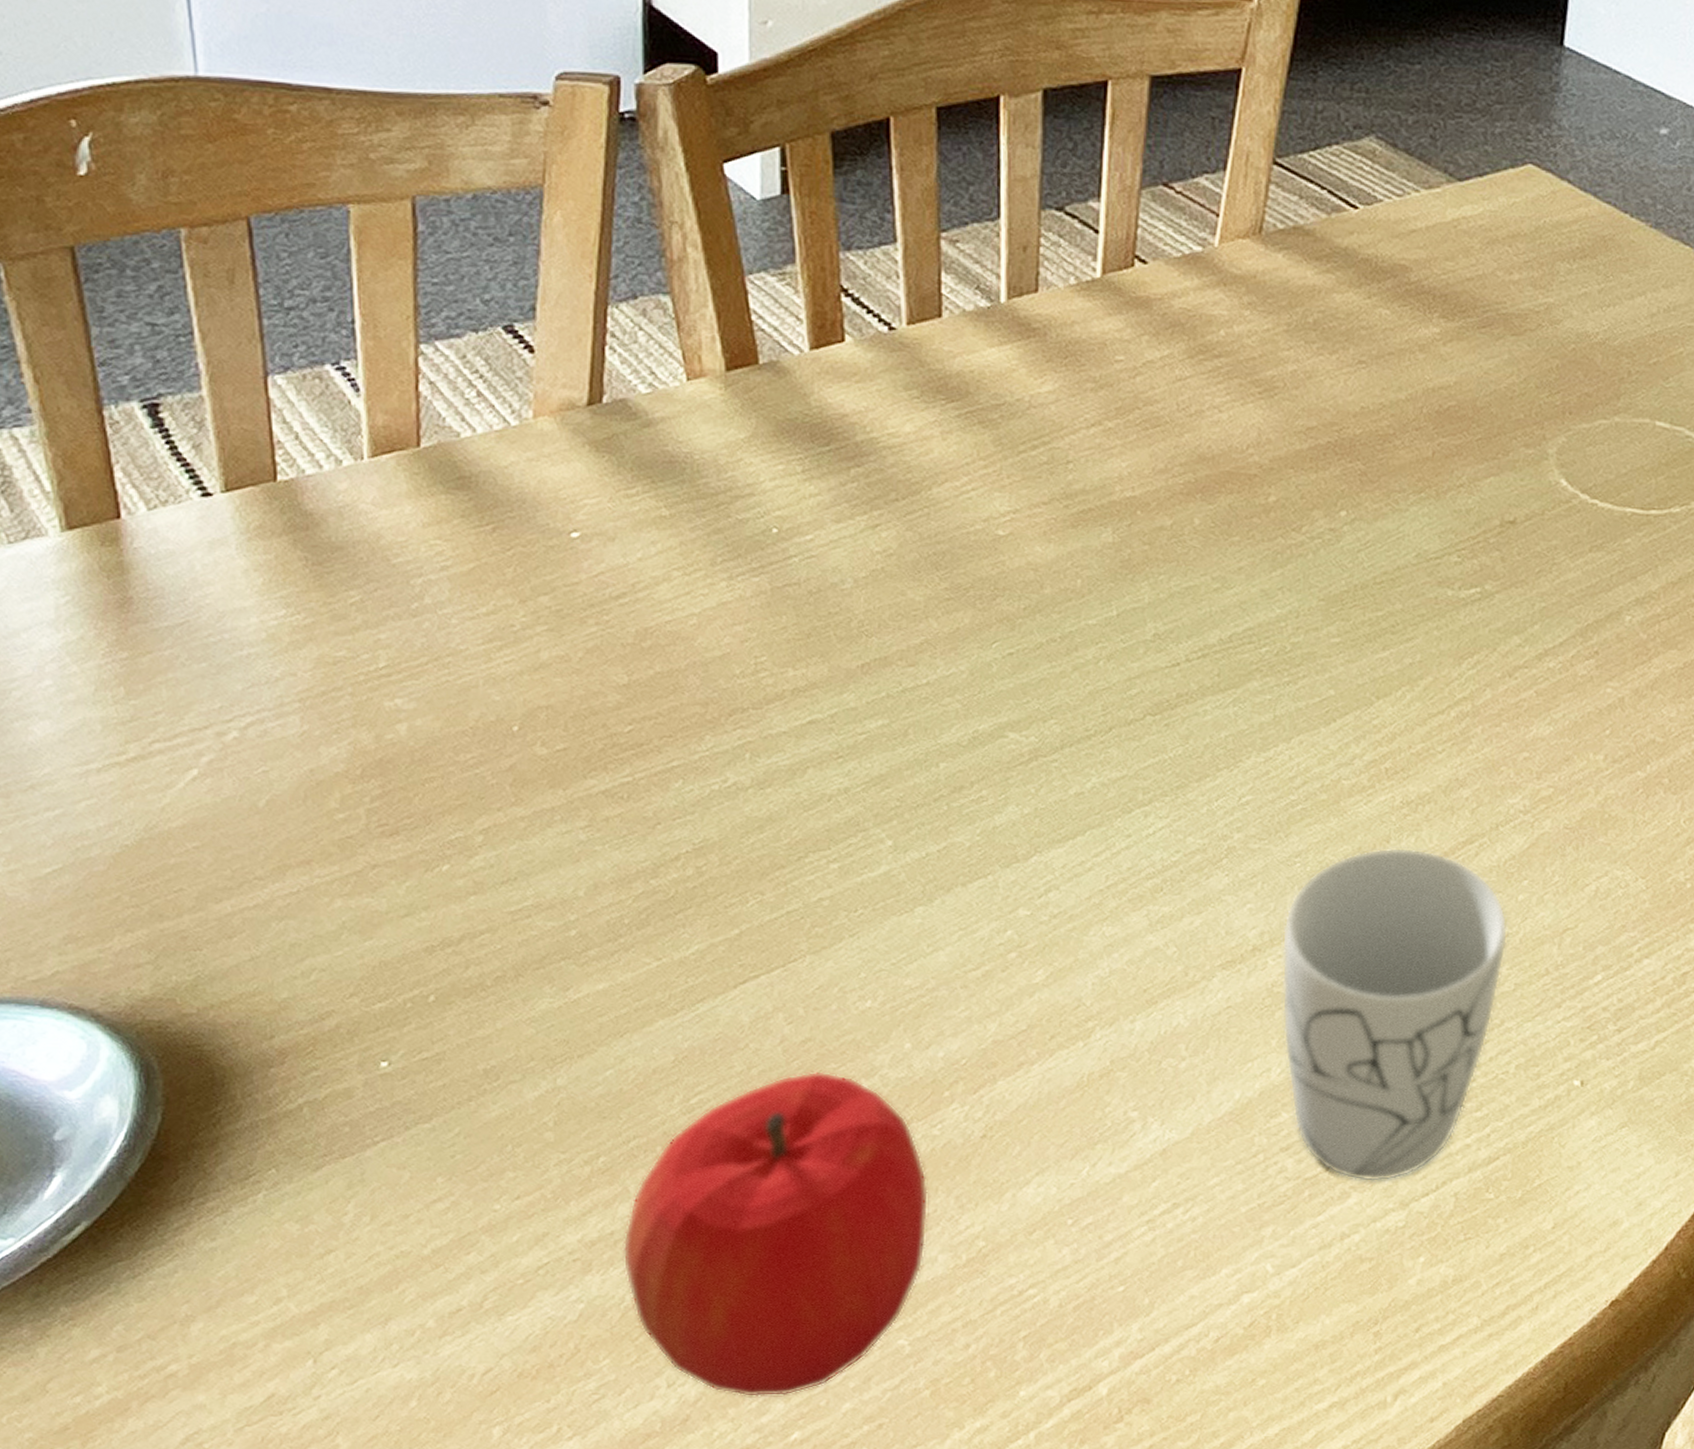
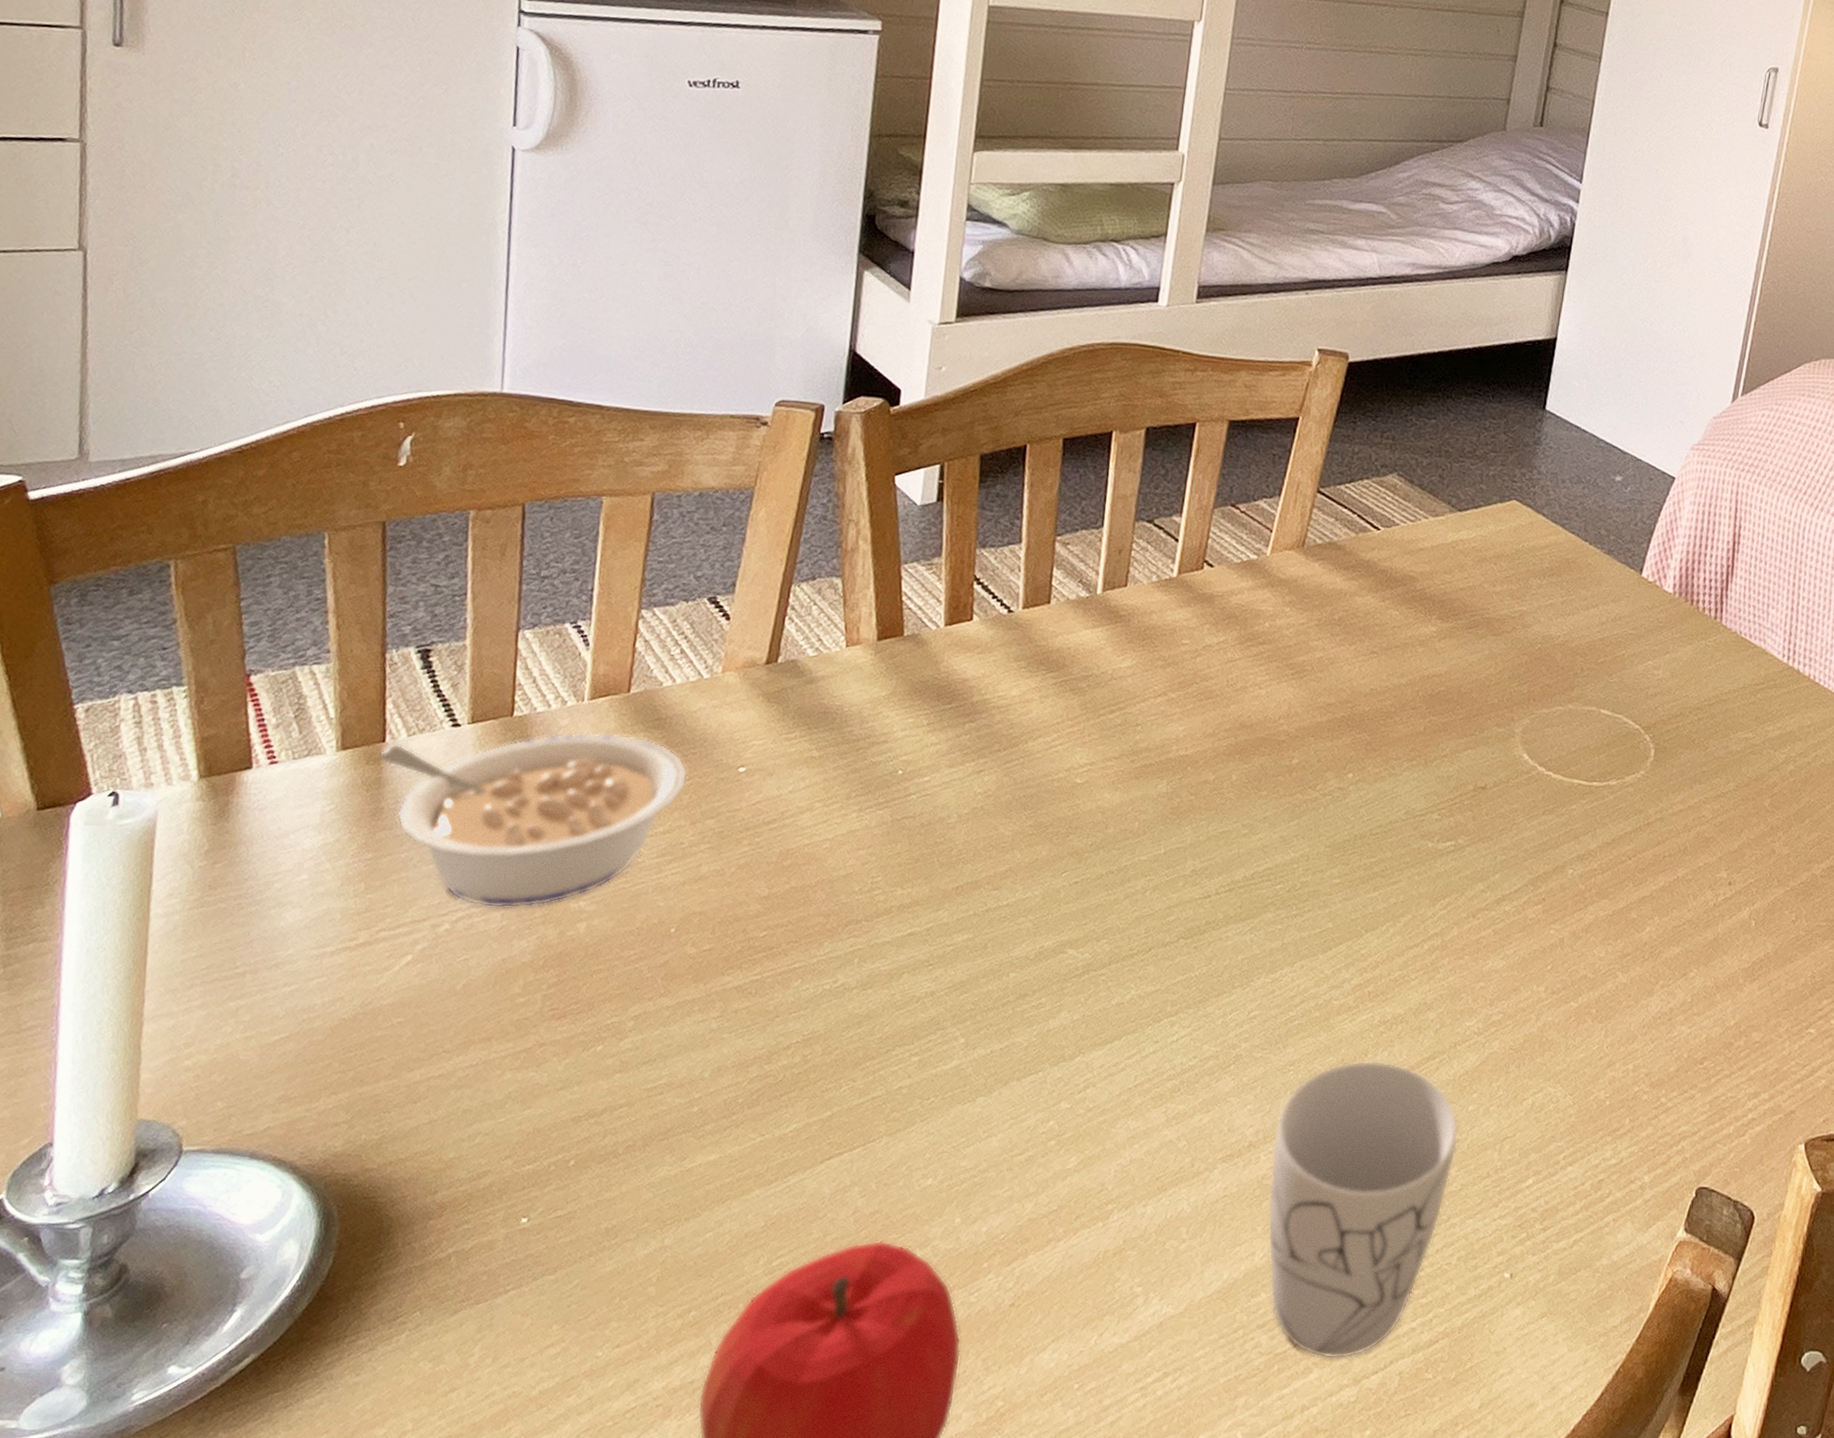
legume: none [115,497,508,711] -> present [378,732,688,909]

